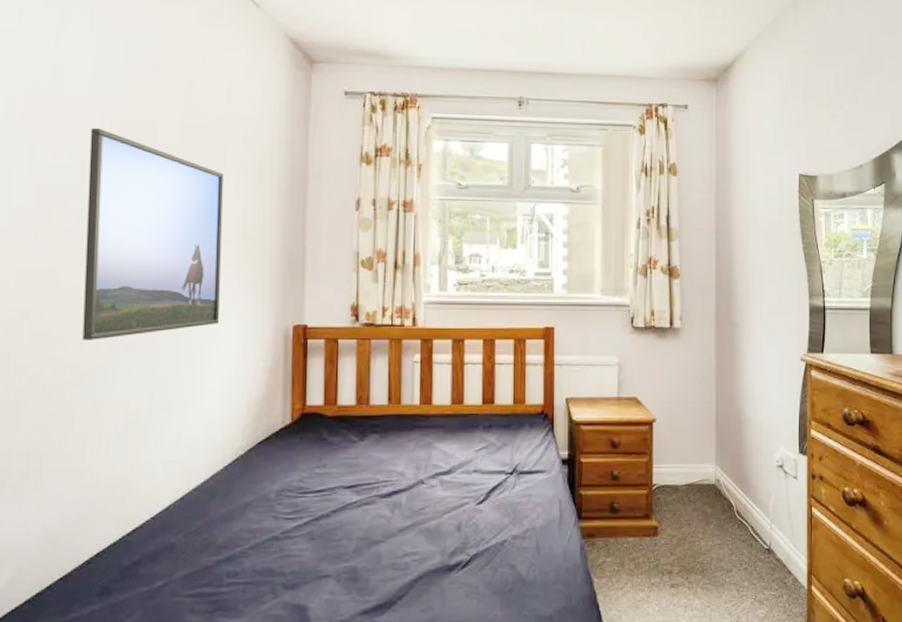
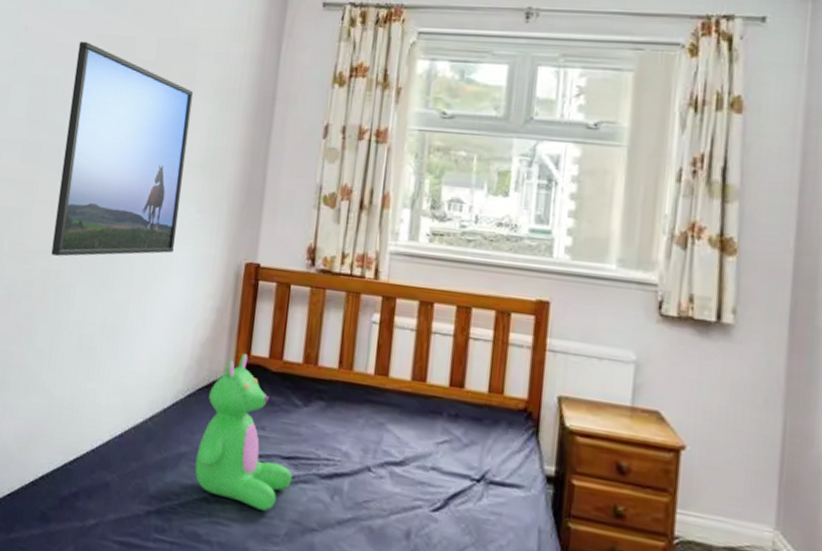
teddy bear: none [262,405,355,536] -> present [194,354,293,511]

